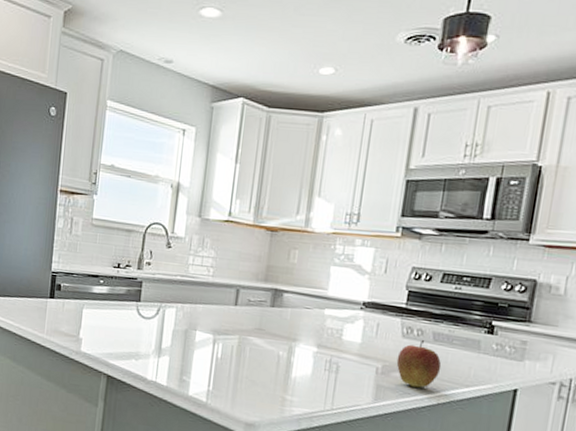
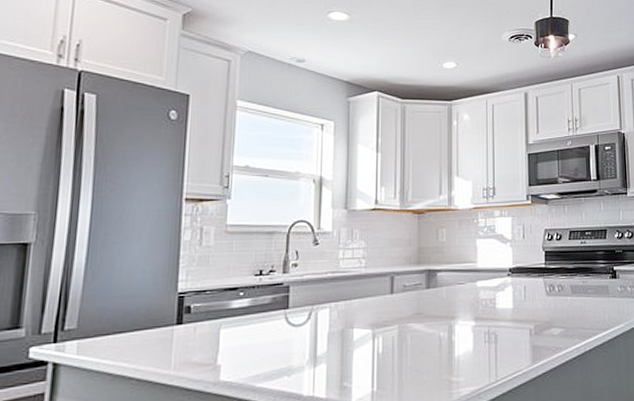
fruit: present [396,340,442,388] -> none [545,295,582,341]

